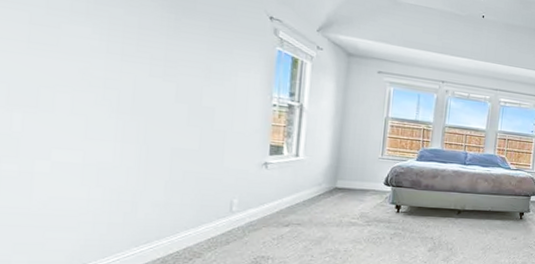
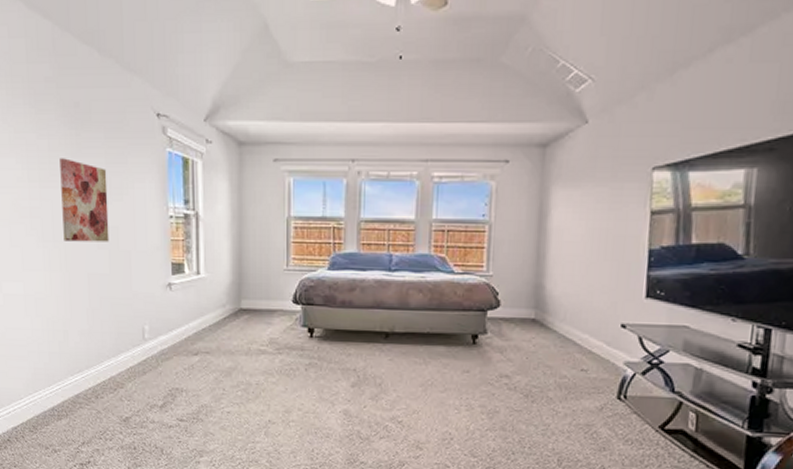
wall art: none [145,37,208,121] -> present [60,158,110,242]

